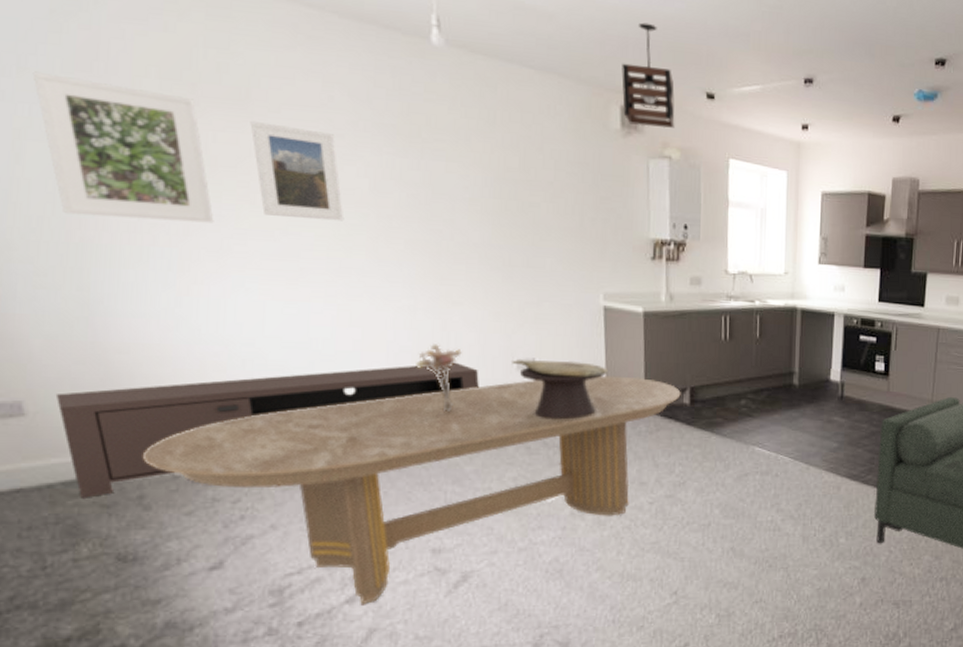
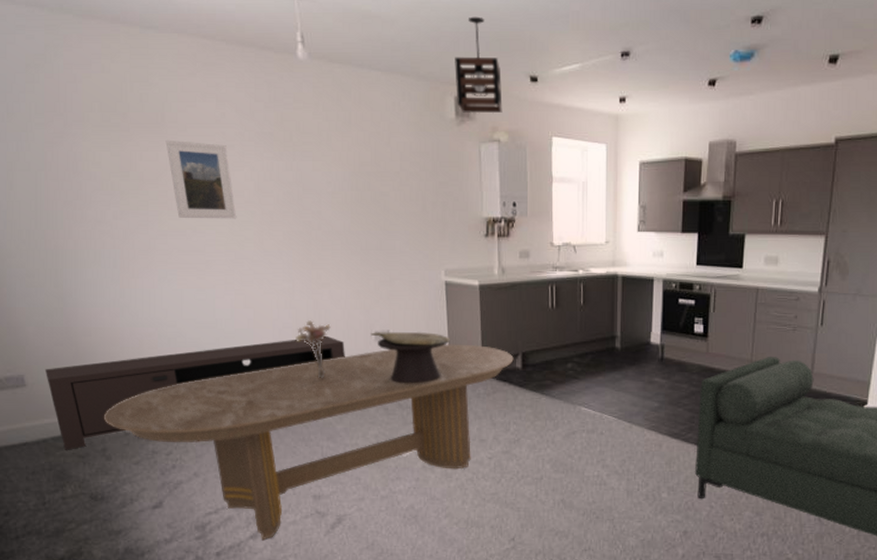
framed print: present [32,71,214,223] -> none [17,115,144,227]

